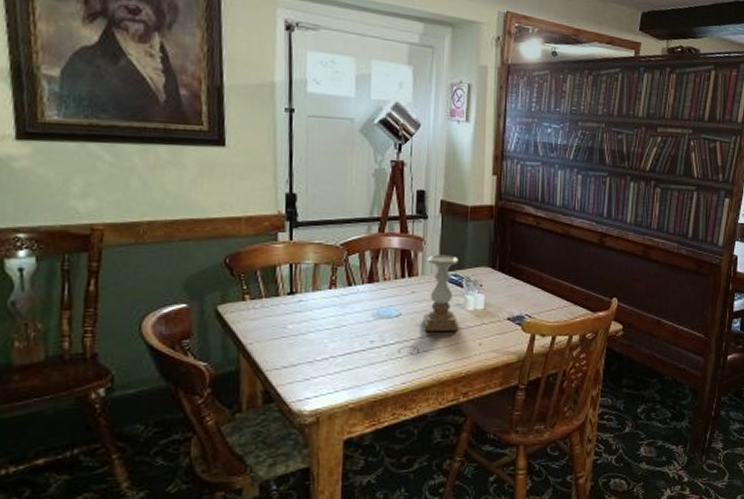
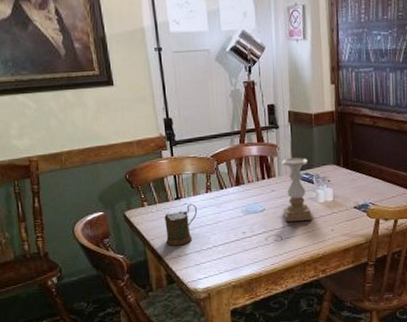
beer mug: none [269,302,314,354] -> present [164,204,197,246]

